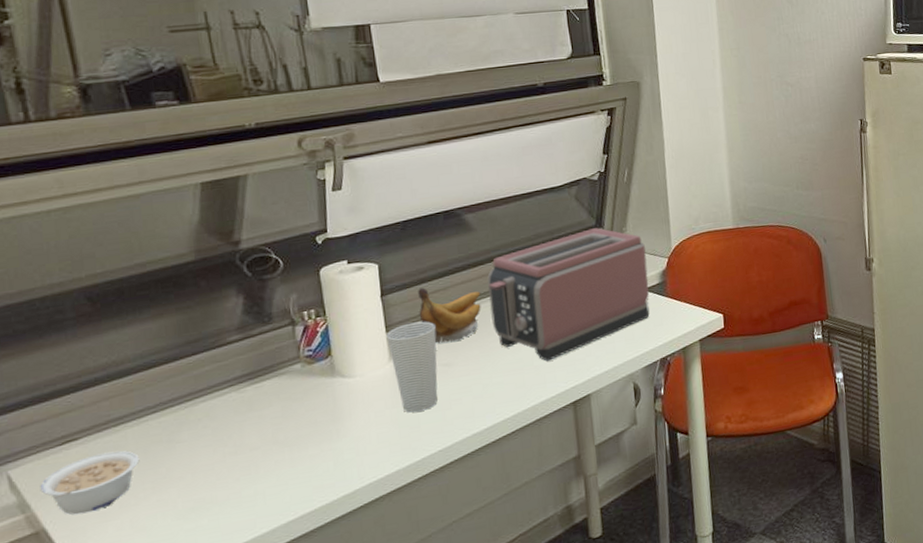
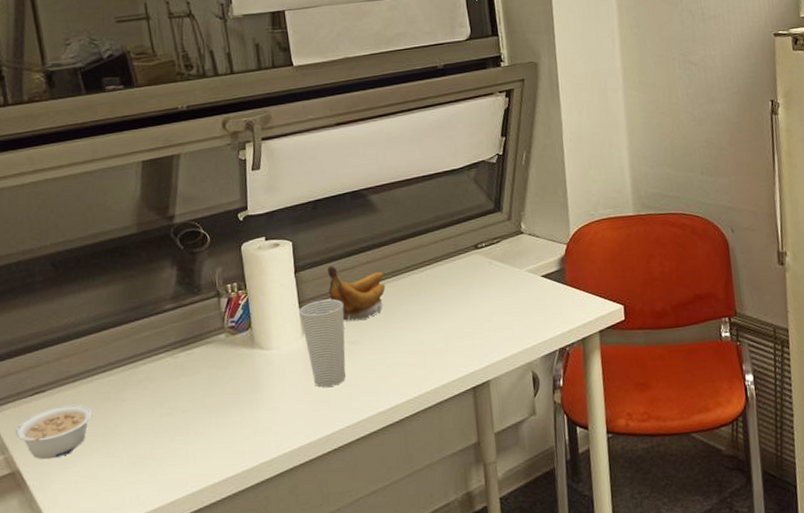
toaster: present [487,228,650,361] -> none [391,211,548,345]

